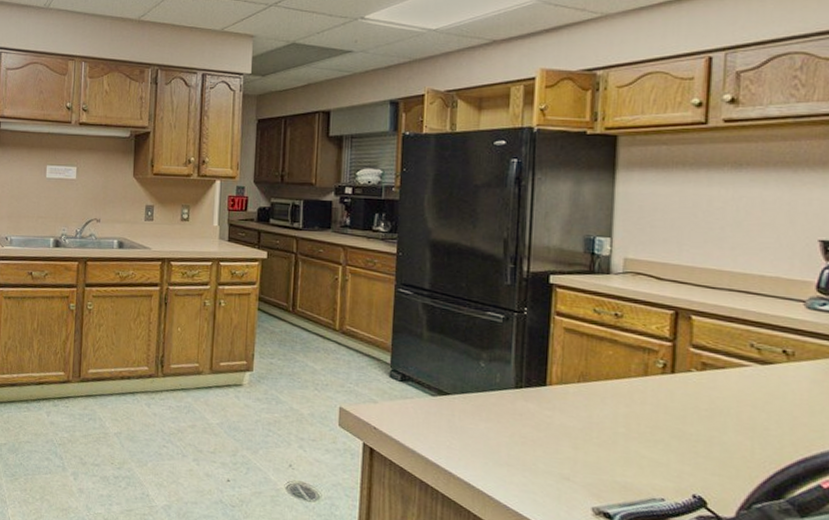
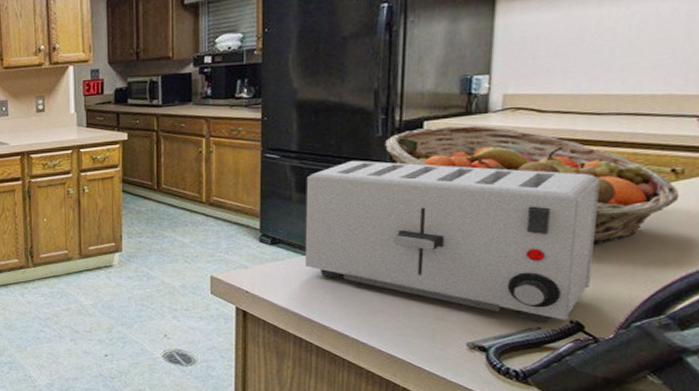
toaster: none [434,305,717,494] -> present [305,160,600,322]
fruit basket: none [513,281,792,419] -> present [385,125,680,245]

